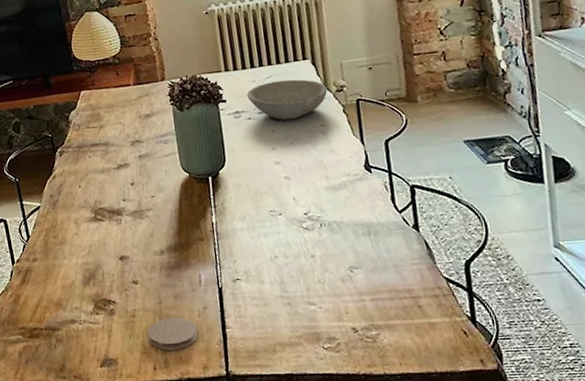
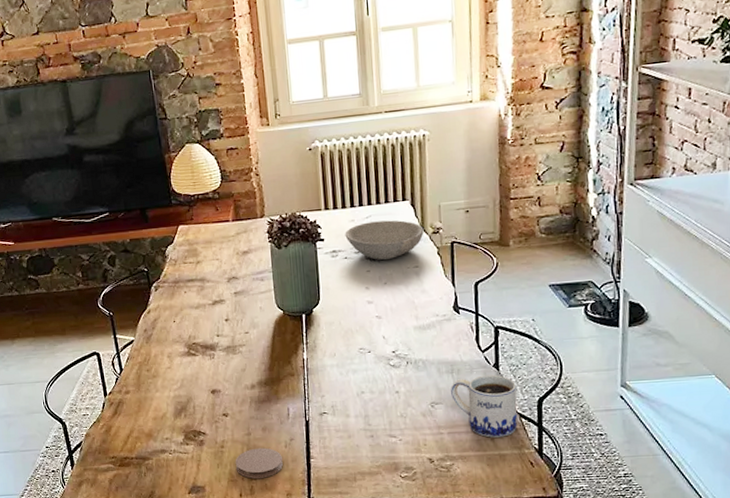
mug: none [369,236,445,304] -> present [451,375,518,438]

